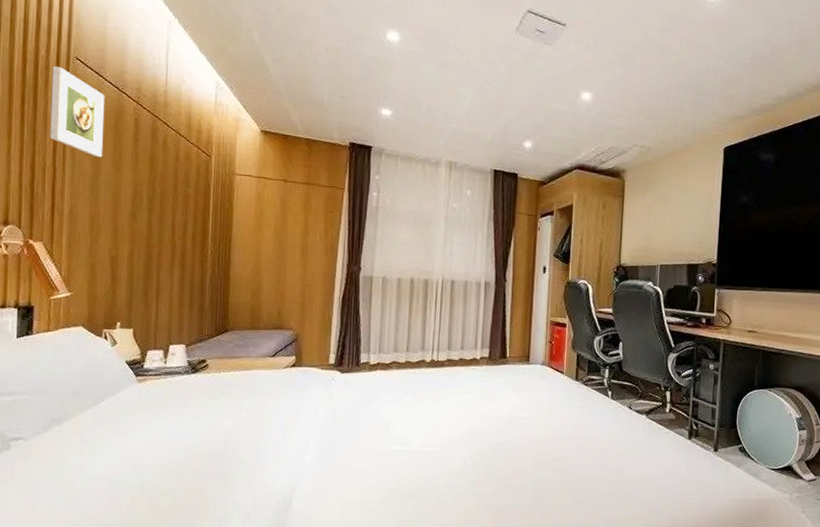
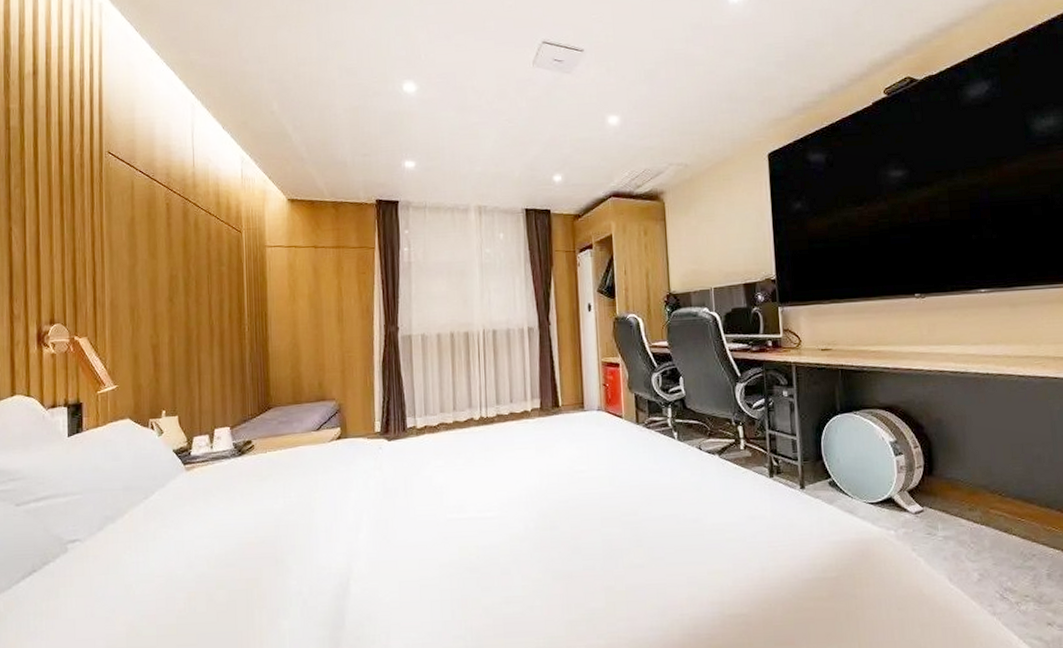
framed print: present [50,65,105,158] -> none [87,162,139,247]

